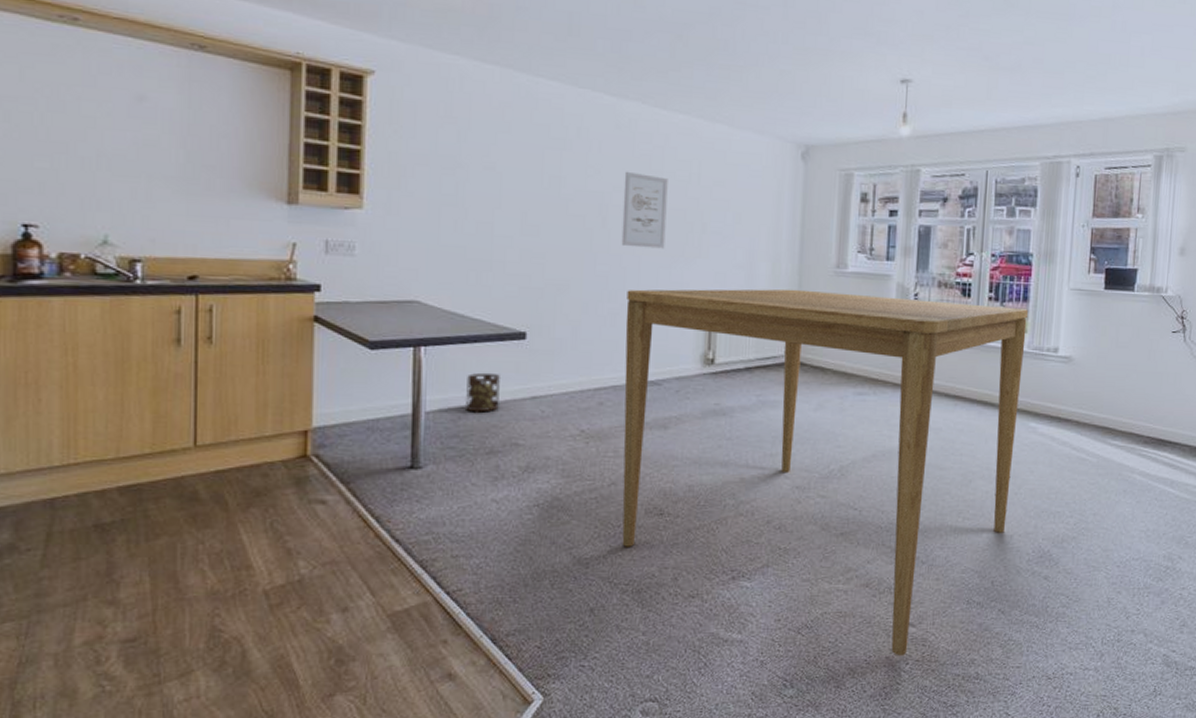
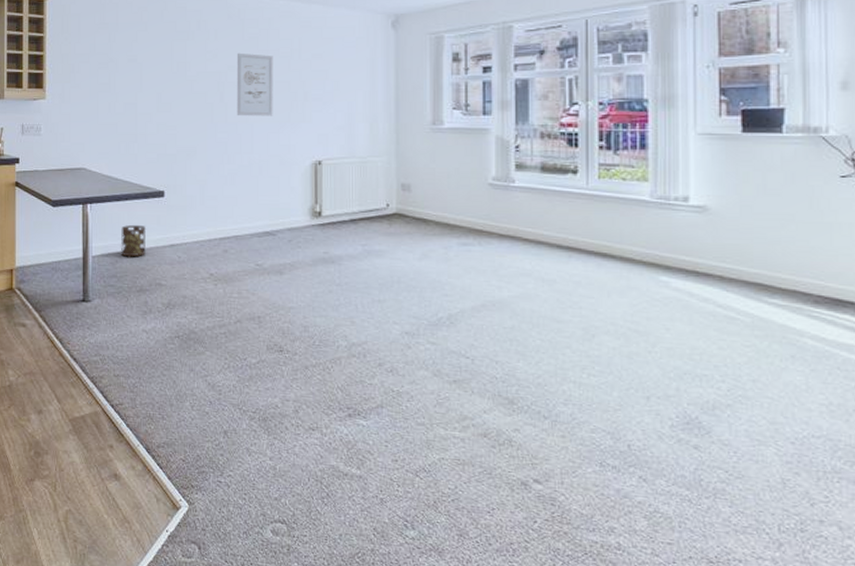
dining table: present [622,289,1029,656] -> none [243,146,648,513]

